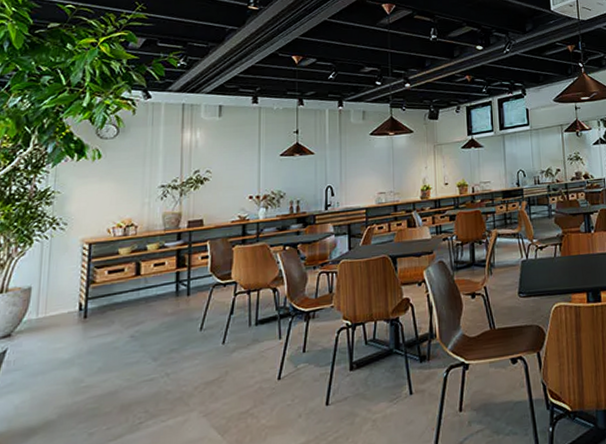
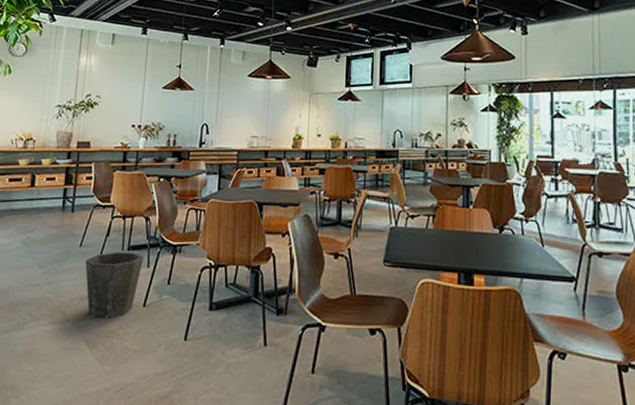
waste bin: none [208,325,274,401] -> present [85,251,143,318]

